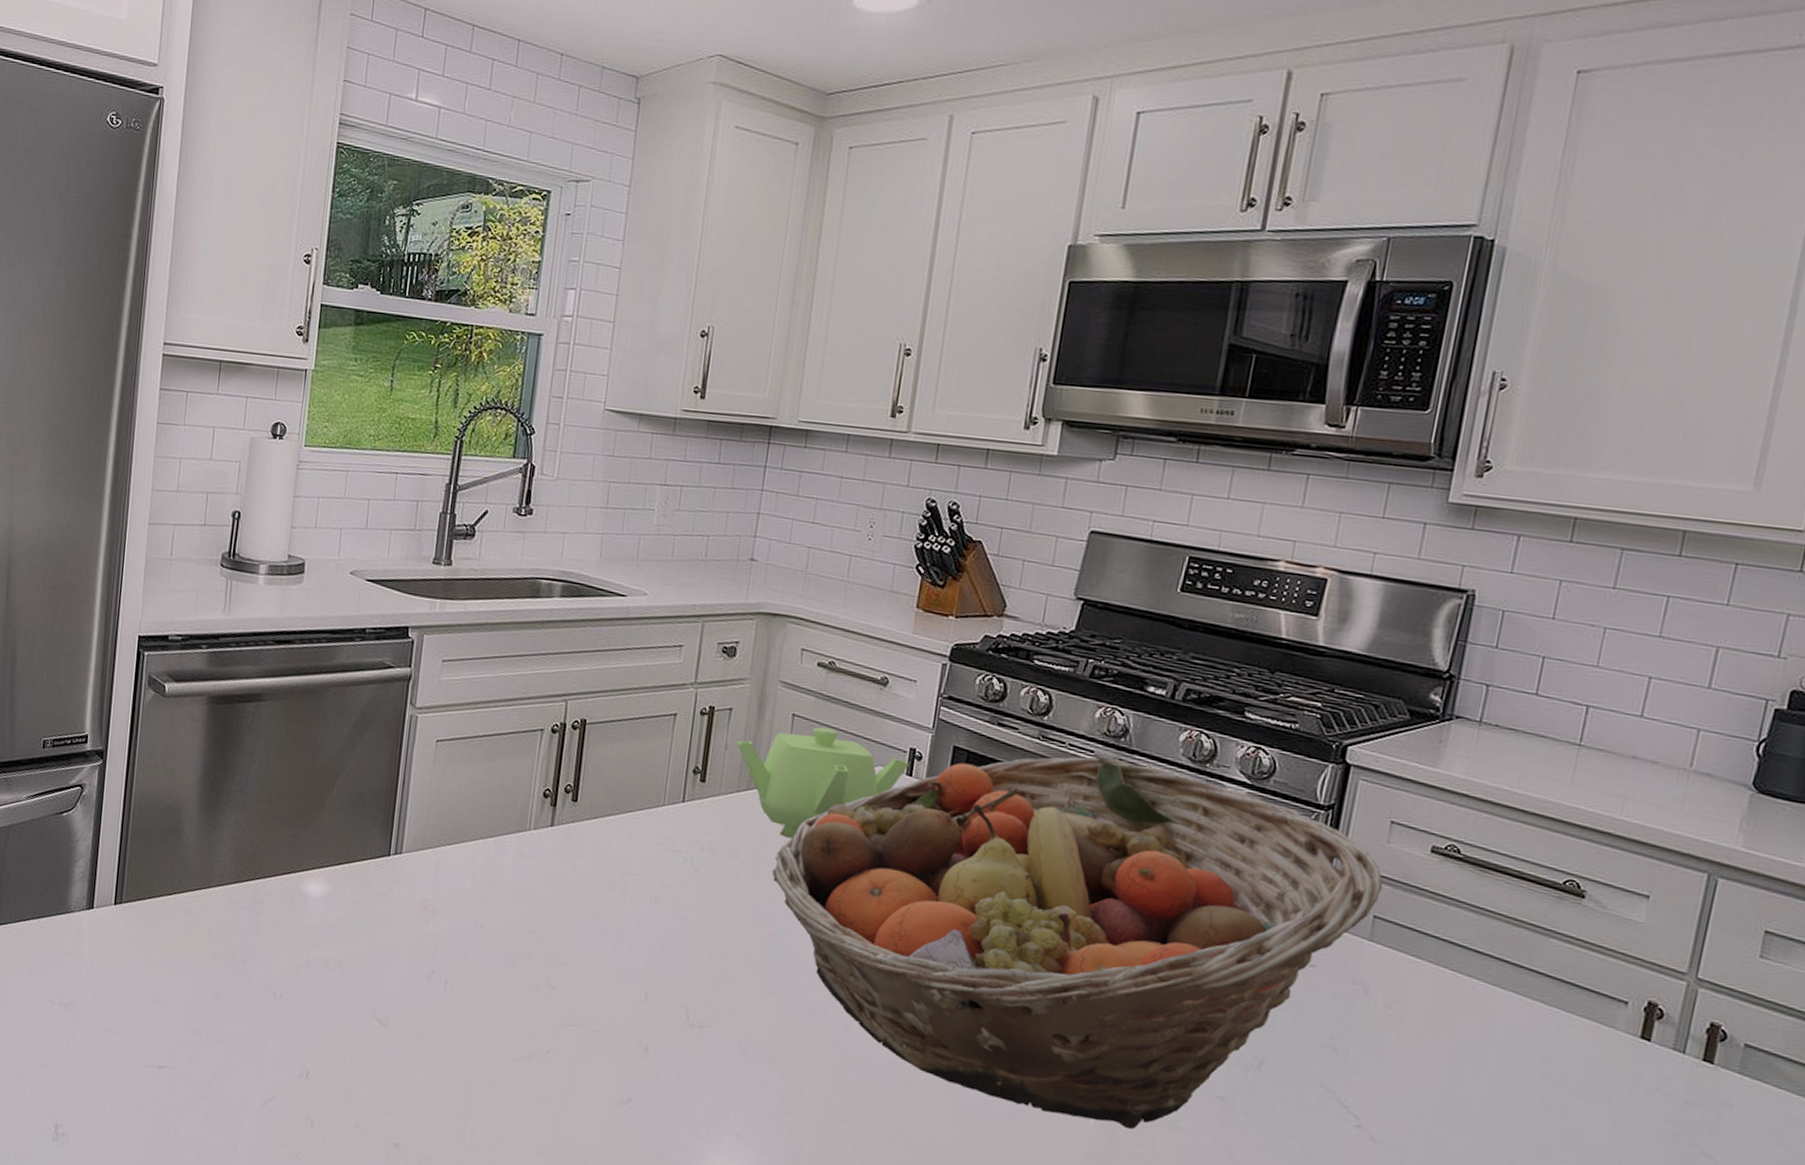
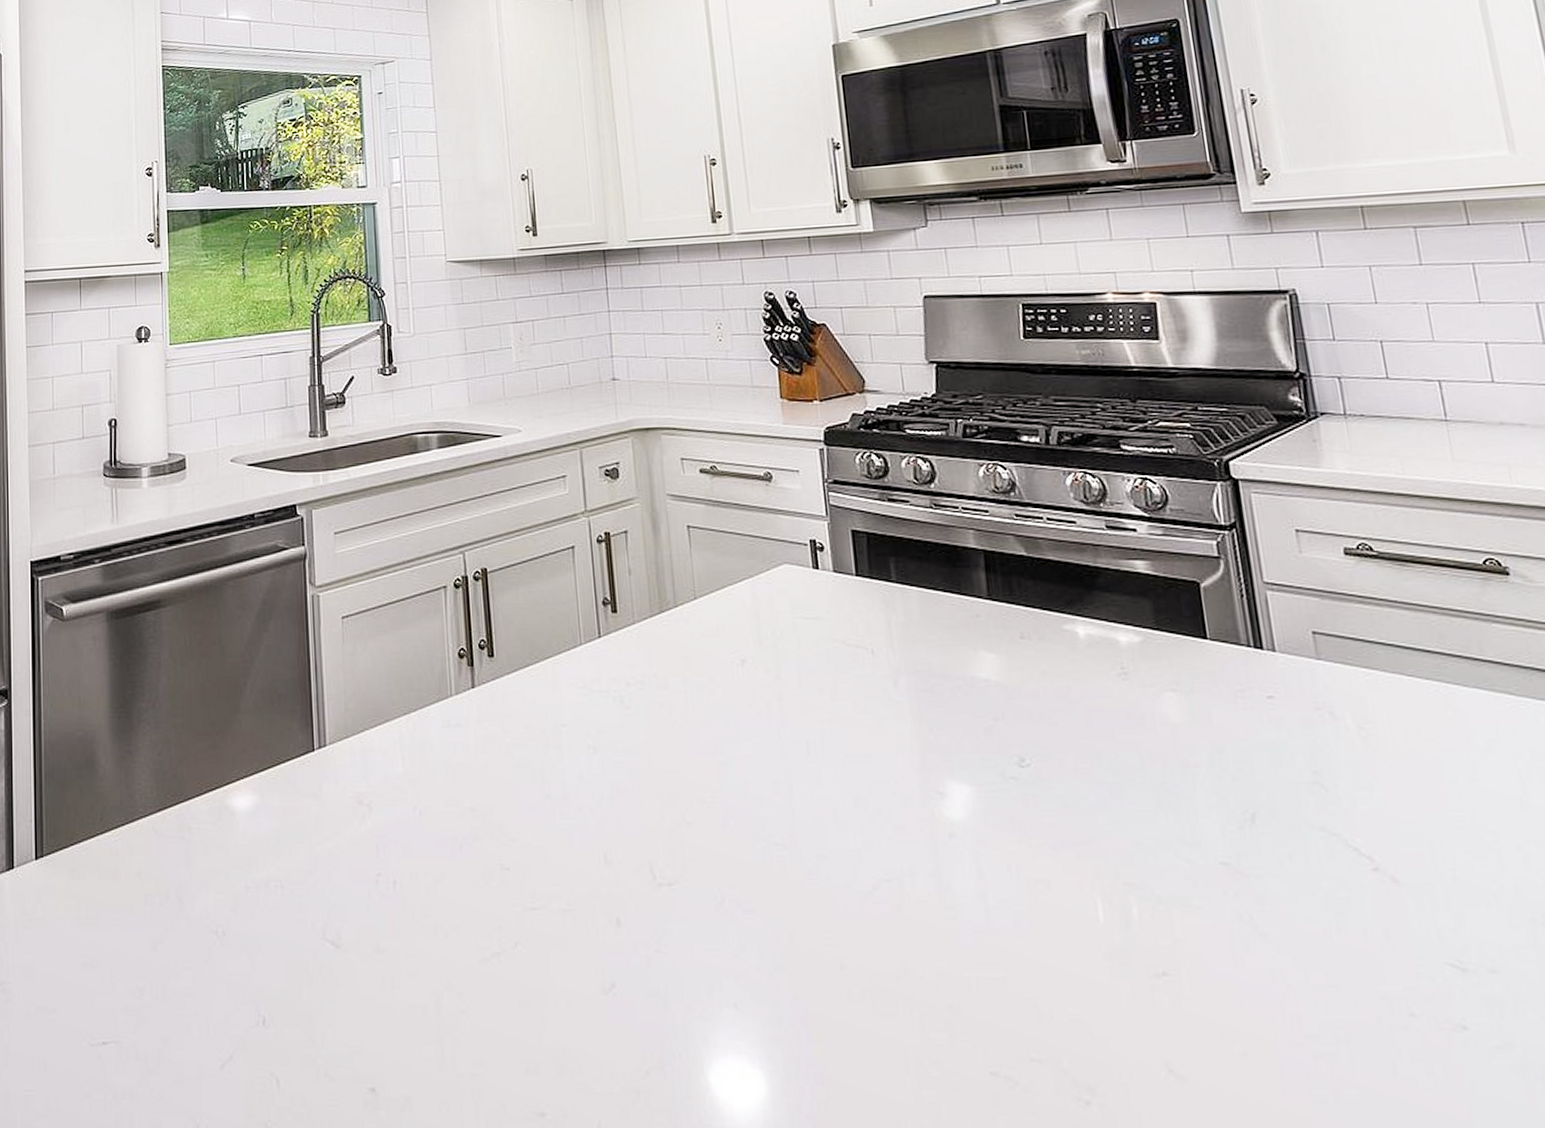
teapot: present [737,727,909,839] -> none [640,534,813,657]
fruit basket: present [772,756,1384,1129] -> none [704,514,1312,918]

